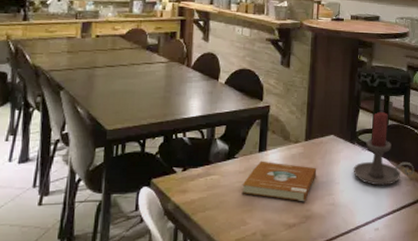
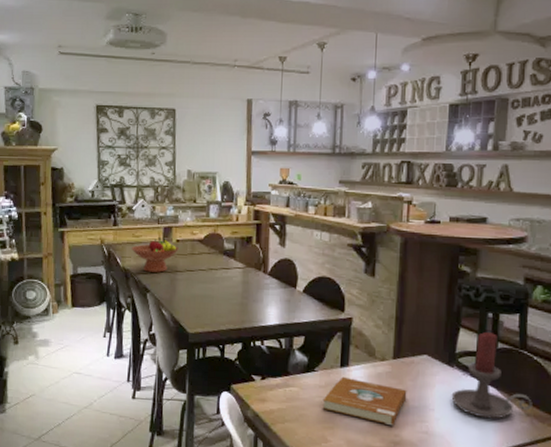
fruit bowl: none [44,33,100,69] -> present [132,237,180,273]

